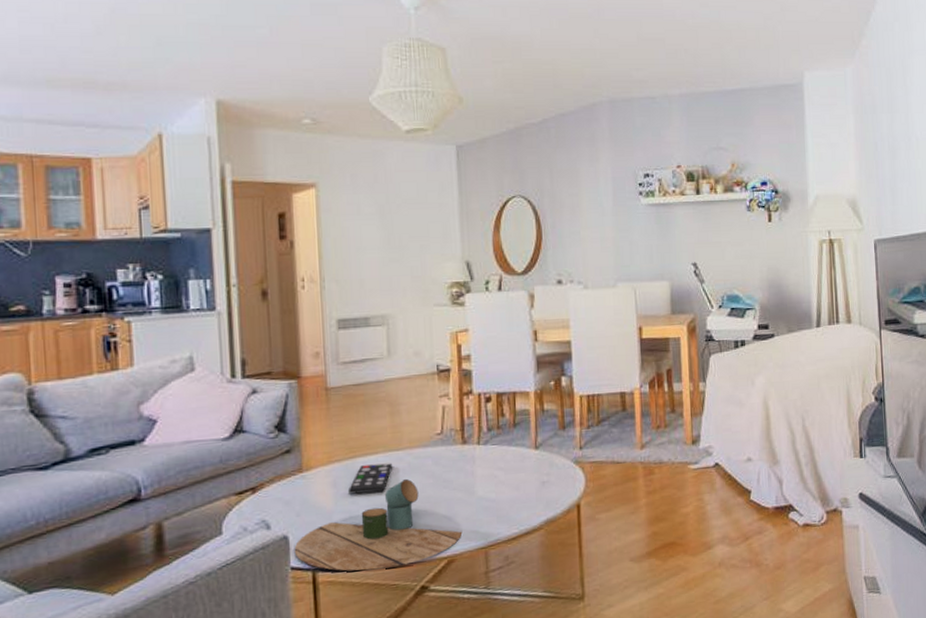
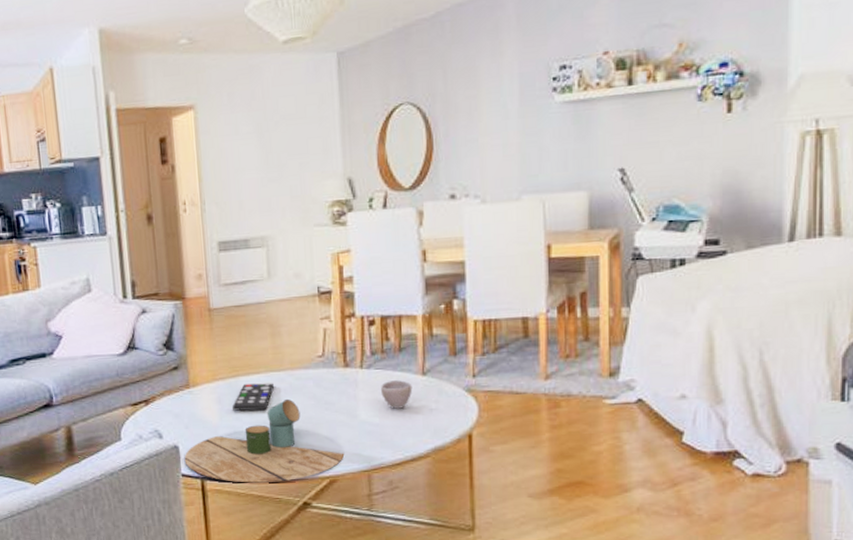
cup: none [497,454,526,484] -> present [381,379,413,409]

